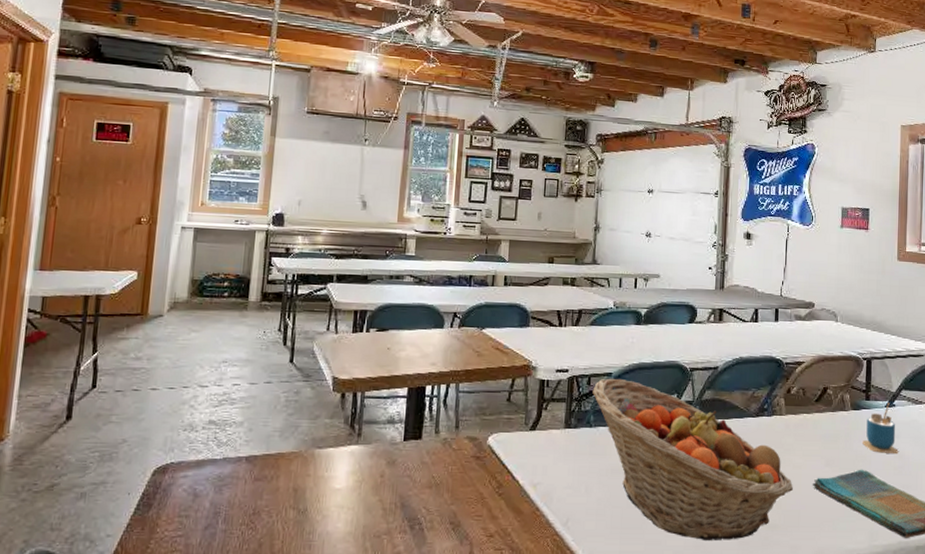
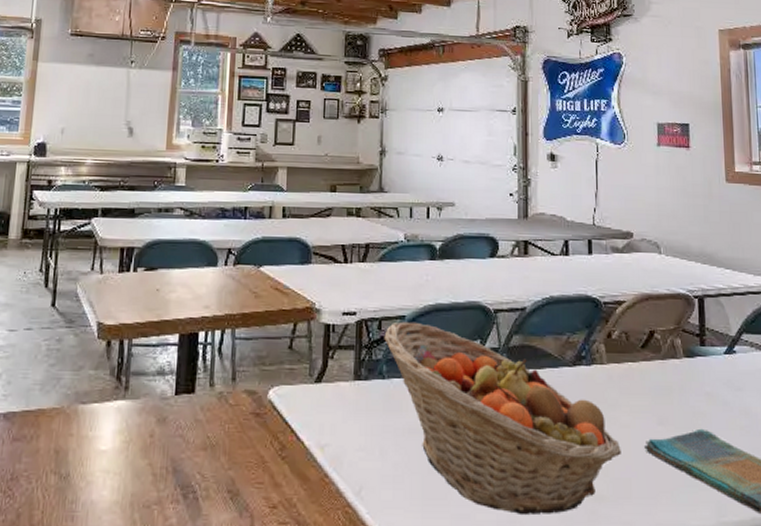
cup: present [863,403,899,453] -> none [700,349,744,410]

